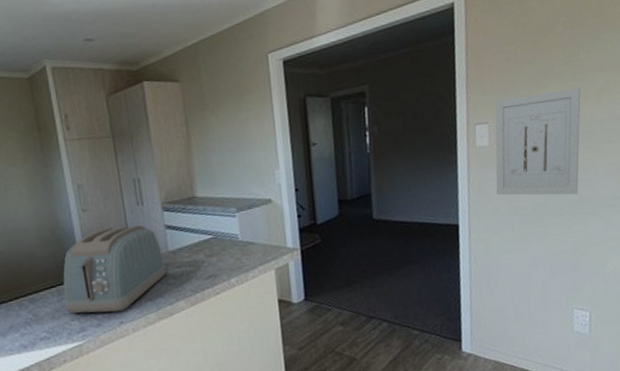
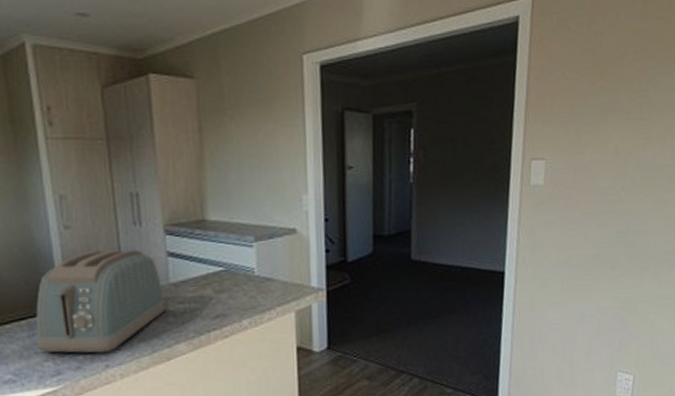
wall art: present [495,88,581,196] -> none [548,128,646,246]

